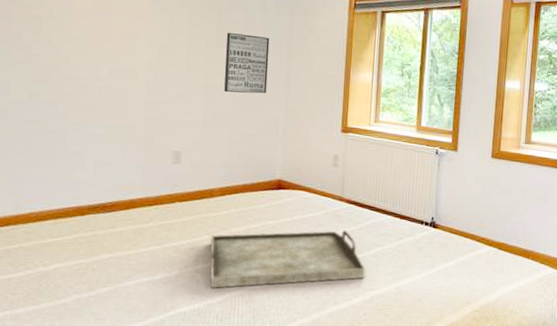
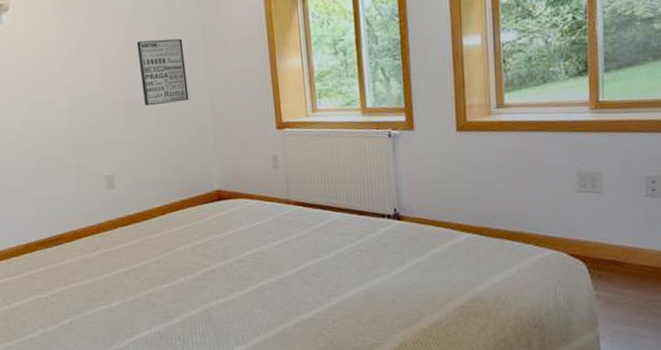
serving tray: present [209,230,366,288] -> none [159,235,328,310]

